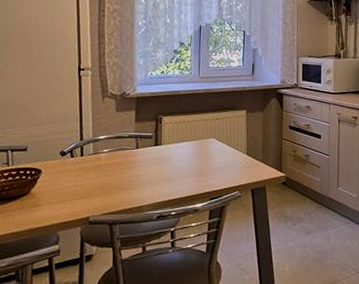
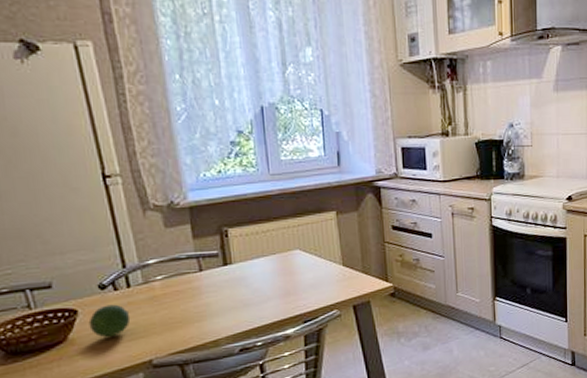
fruit: none [47,168,79,195] -> present [88,304,131,338]

